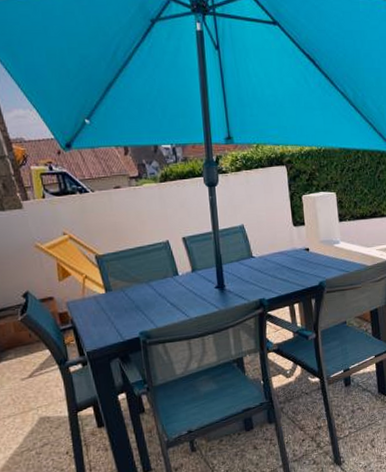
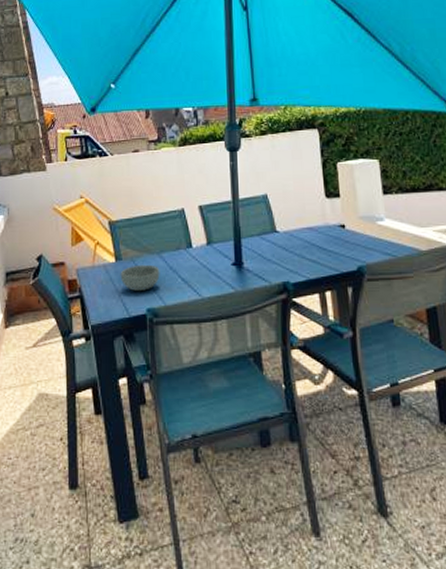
bowl: none [111,293,150,318] -> present [120,264,160,291]

